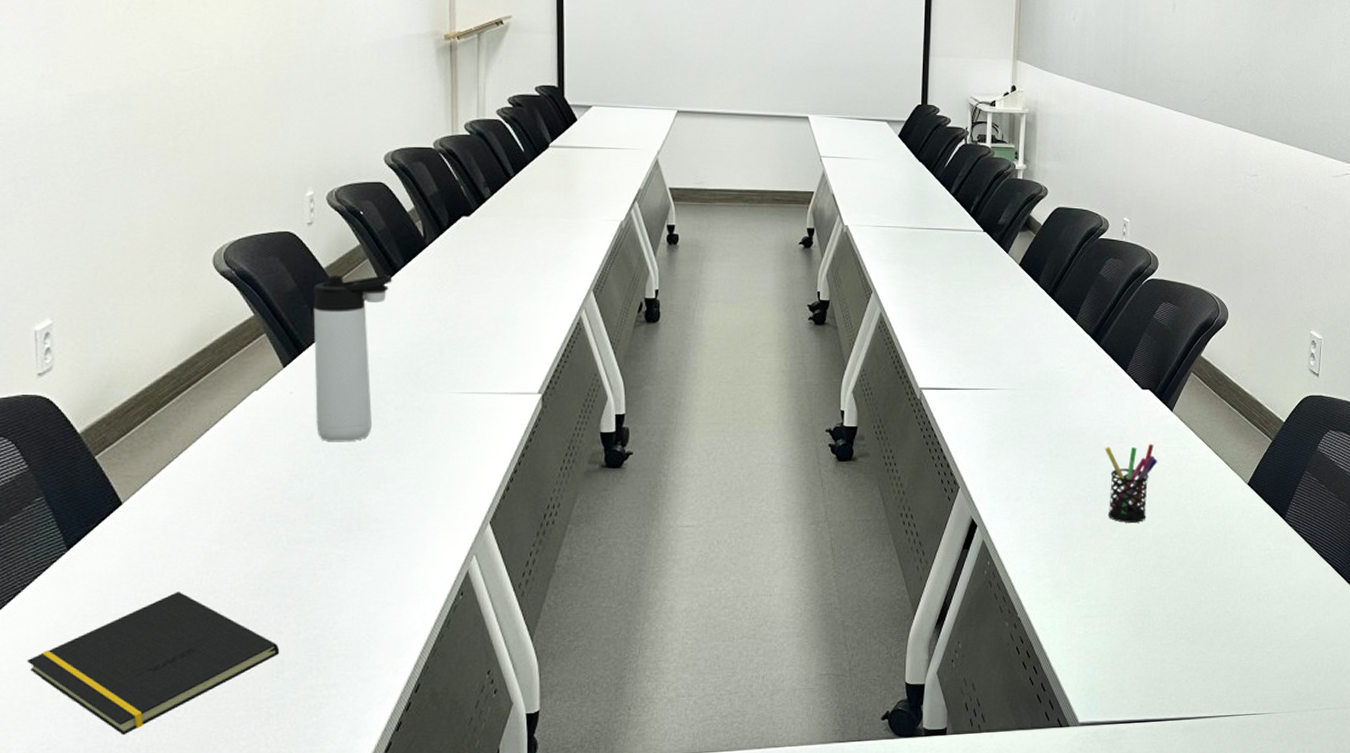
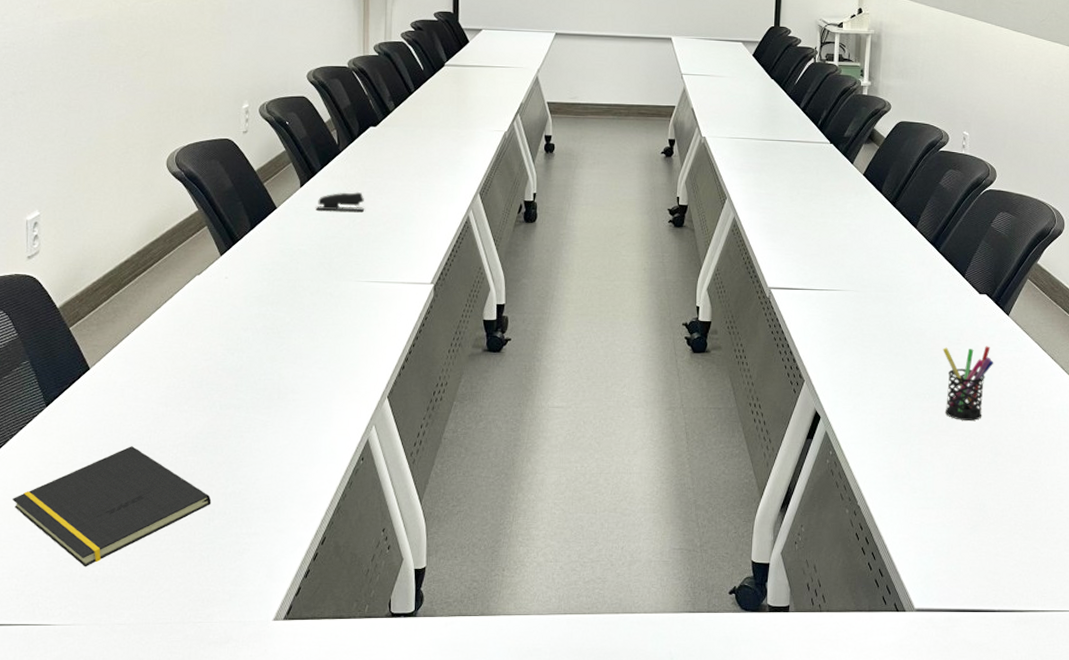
thermos bottle: present [313,275,393,442] -> none [245,177,312,322]
stapler: none [398,290,458,314] -> present [315,191,365,212]

